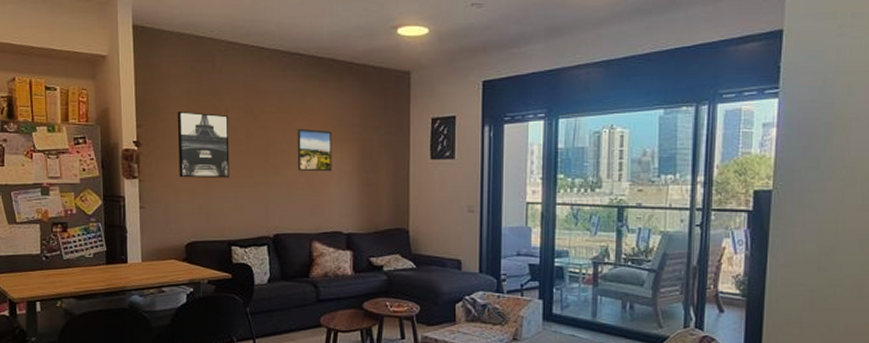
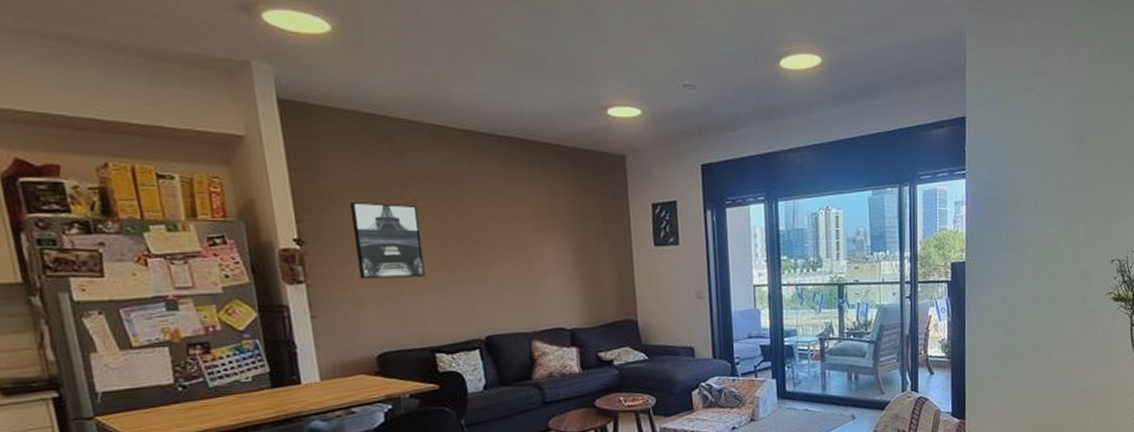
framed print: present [297,128,332,172] -> none [503,218,548,265]

